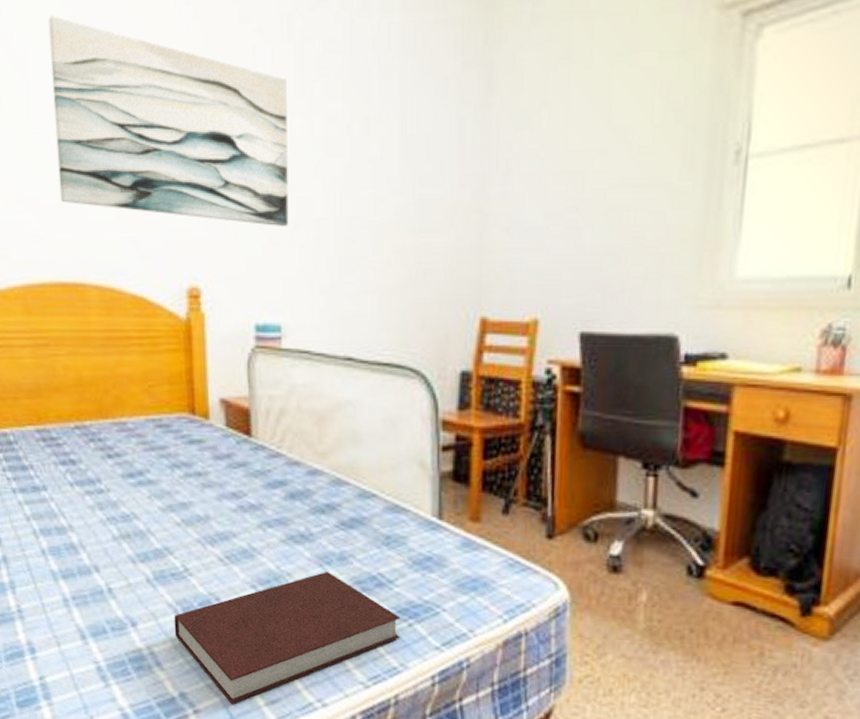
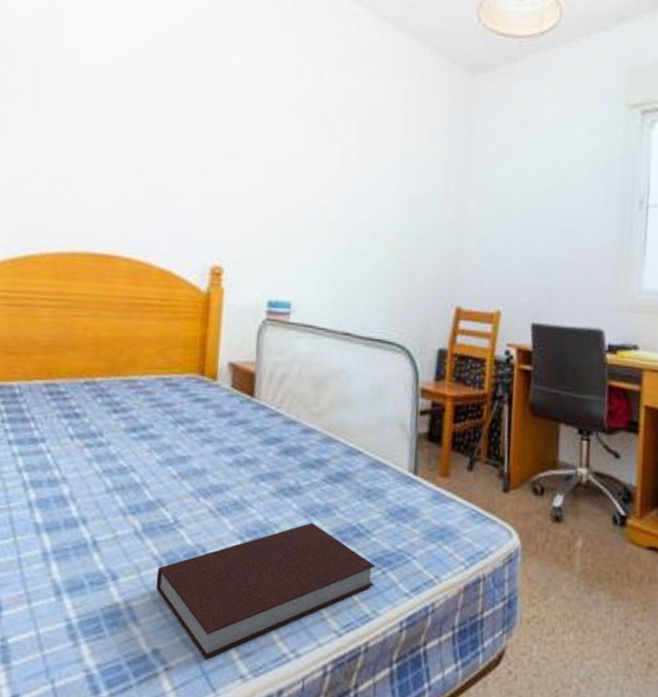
wall art: present [48,16,289,226] -> none [105,43,314,224]

